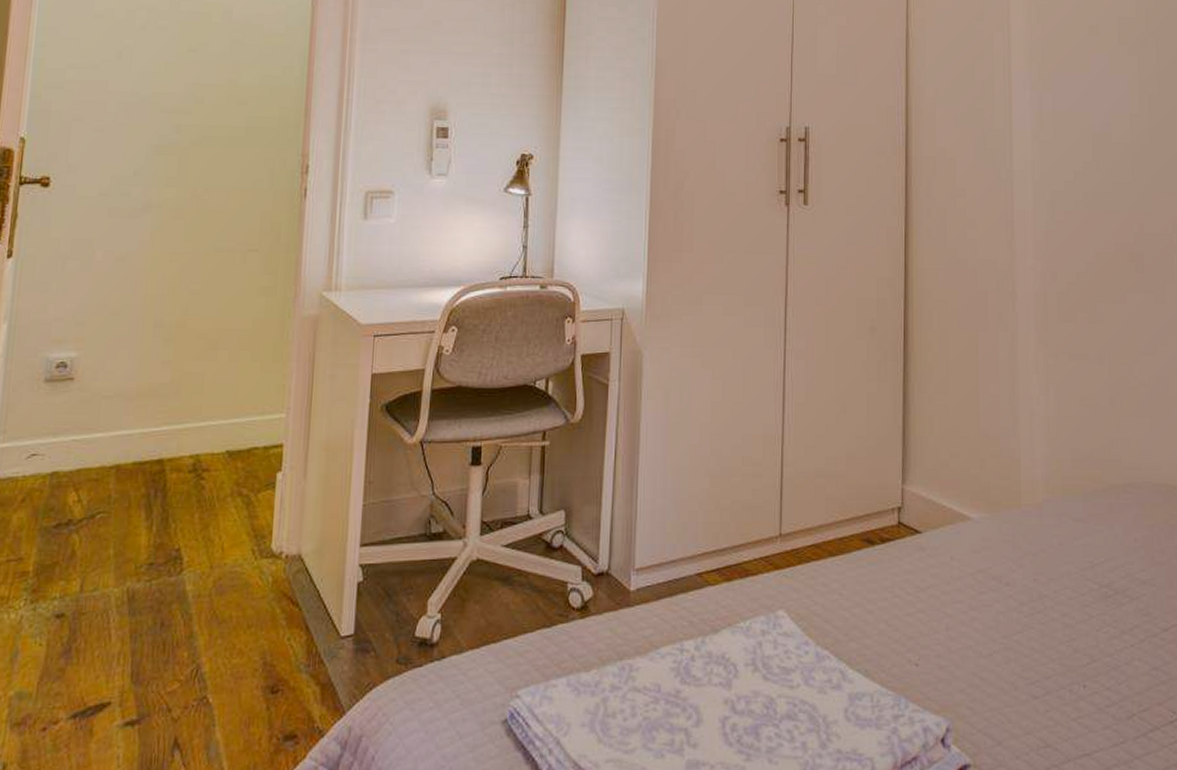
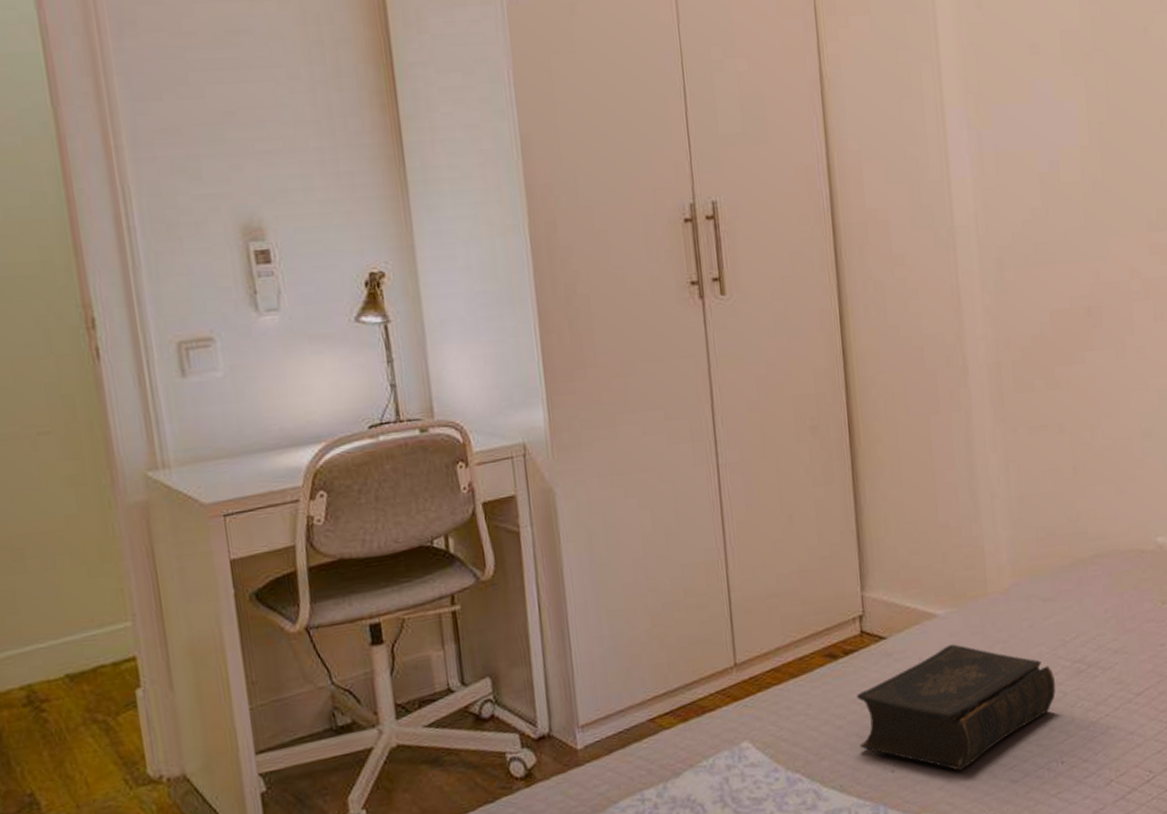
book: none [887,549,1081,676] -> present [857,644,1056,771]

